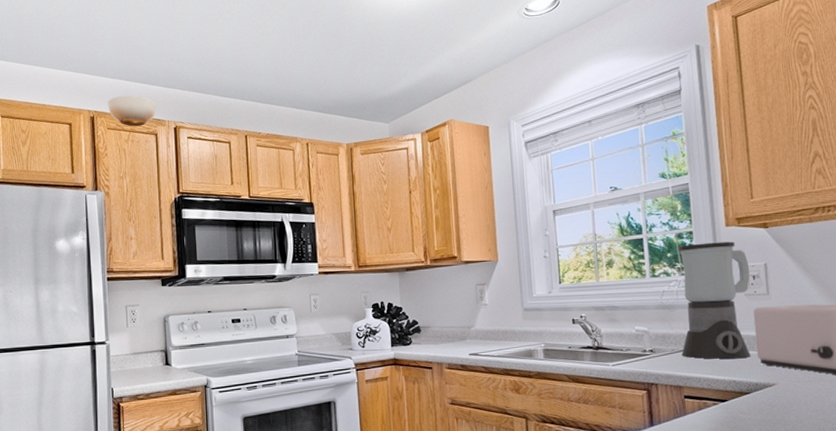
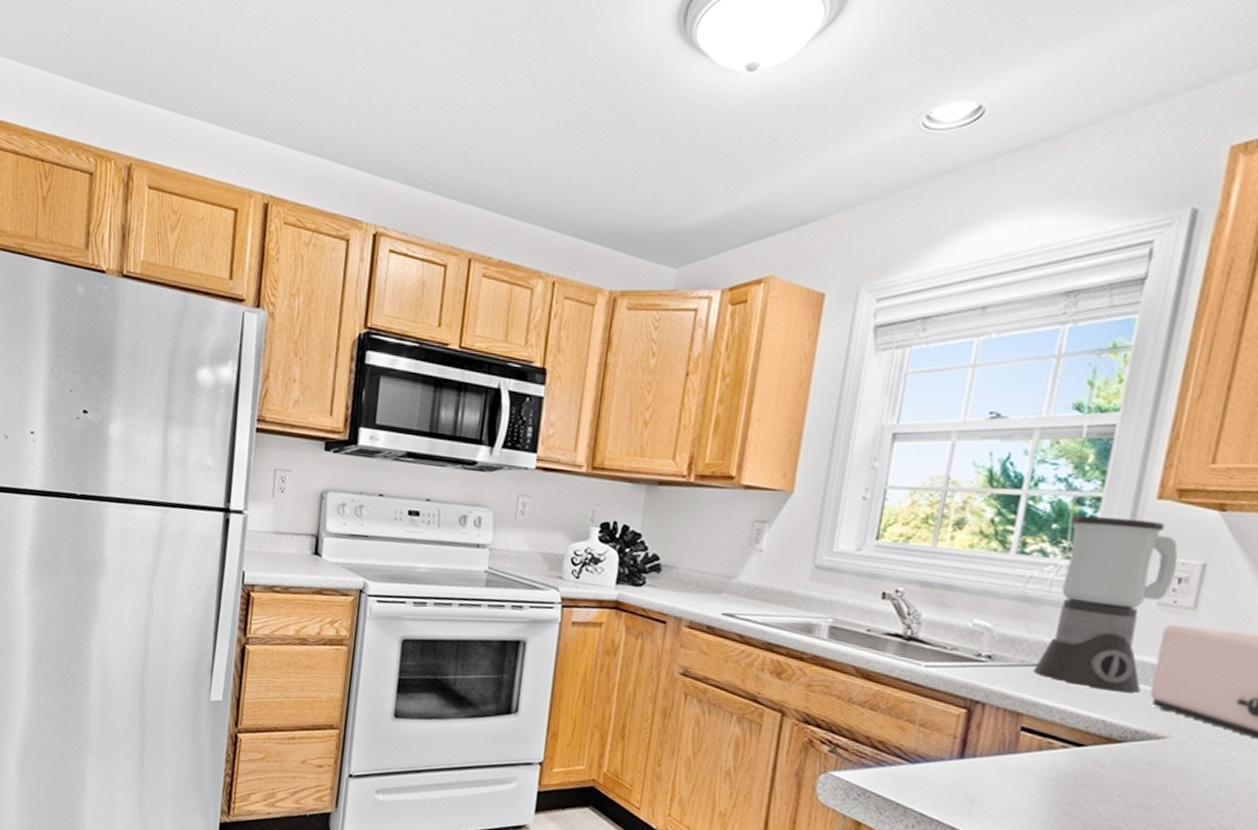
bowl: present [107,95,157,127] -> none [288,178,355,226]

